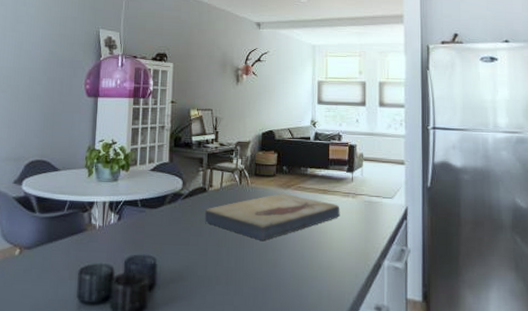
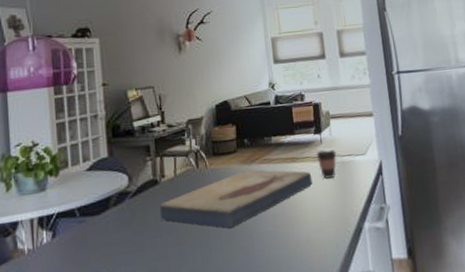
coffee cup: none [346,186,365,214] -> present [316,147,337,179]

